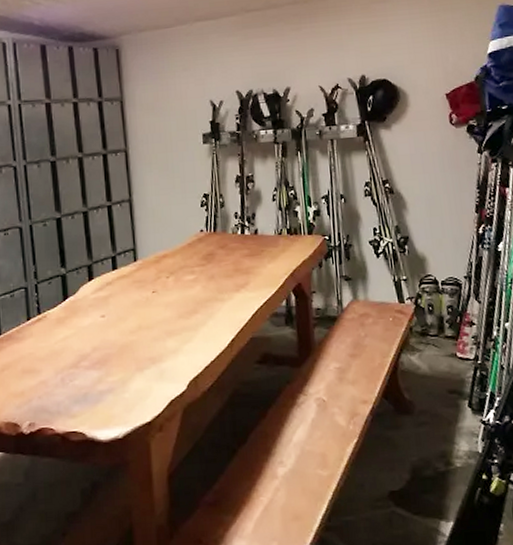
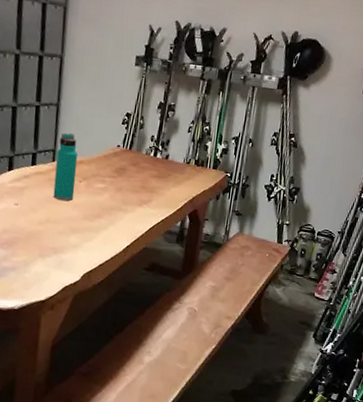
water bottle: none [138,227,164,303] -> present [53,132,78,201]

